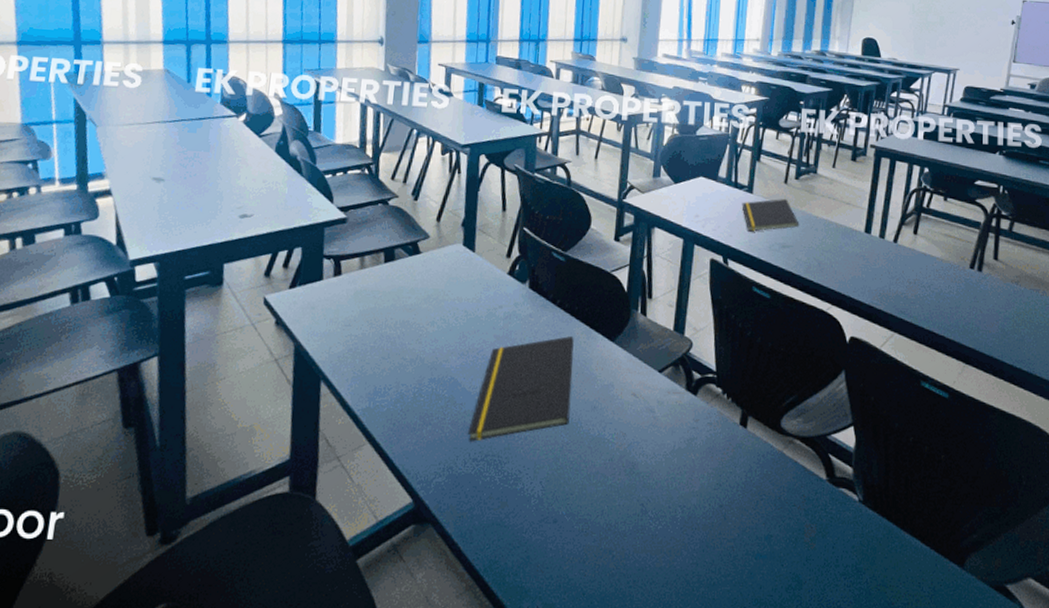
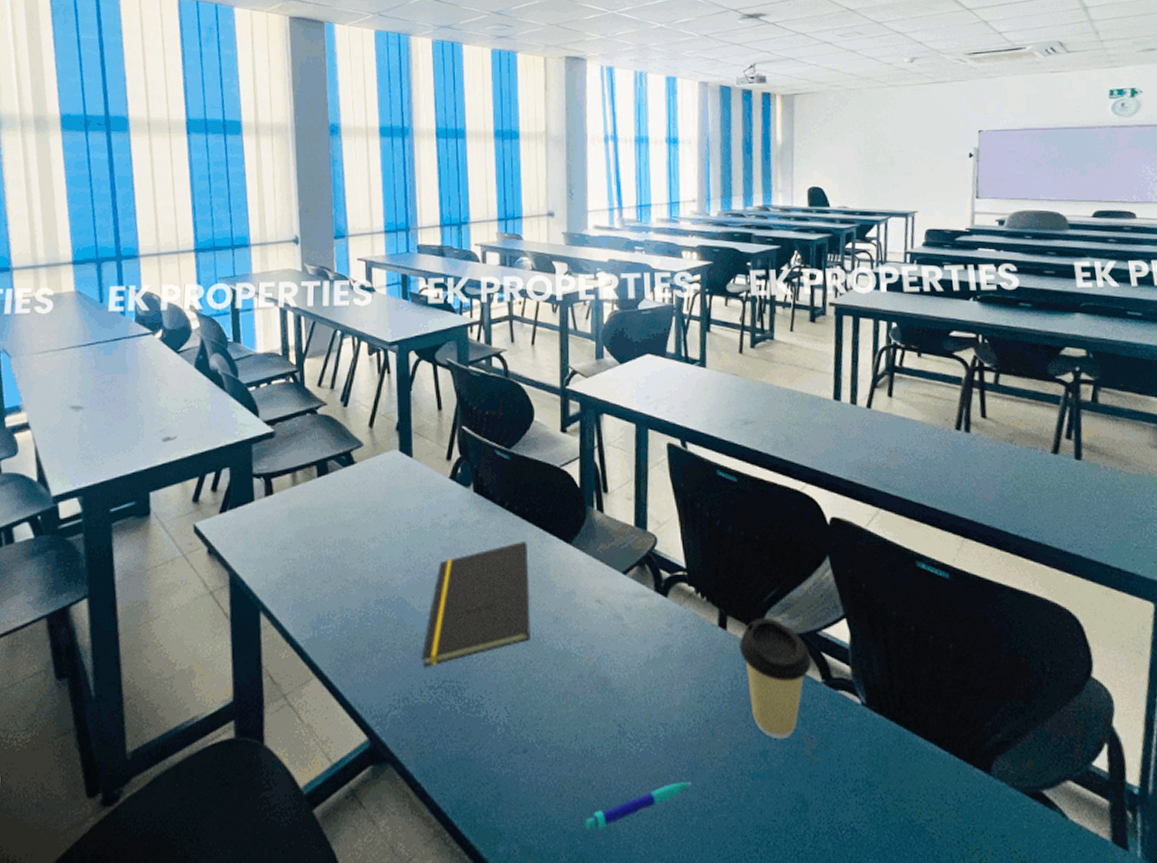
pen: none [602,557,701,595] -> present [584,782,691,832]
notepad: present [742,199,800,232] -> none [695,371,761,410]
coffee cup: none [756,419,819,527] -> present [739,617,812,740]

